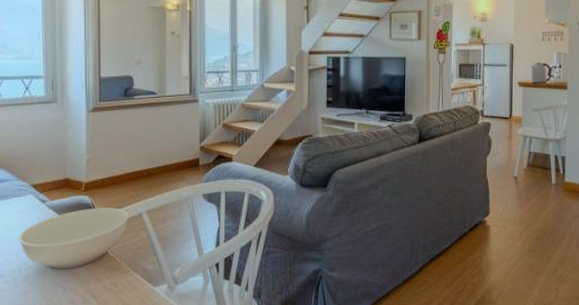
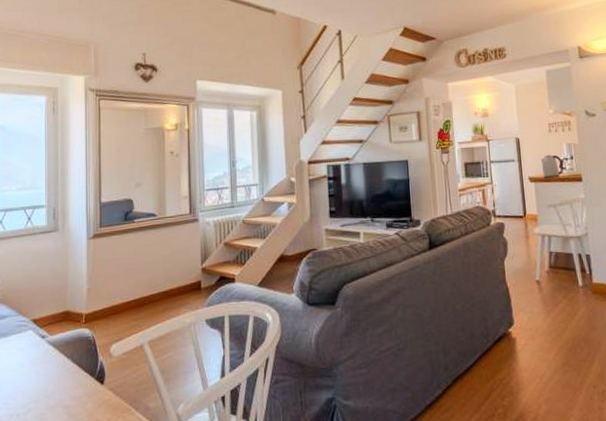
bowl: present [18,208,130,269] -> none [17,339,131,412]

